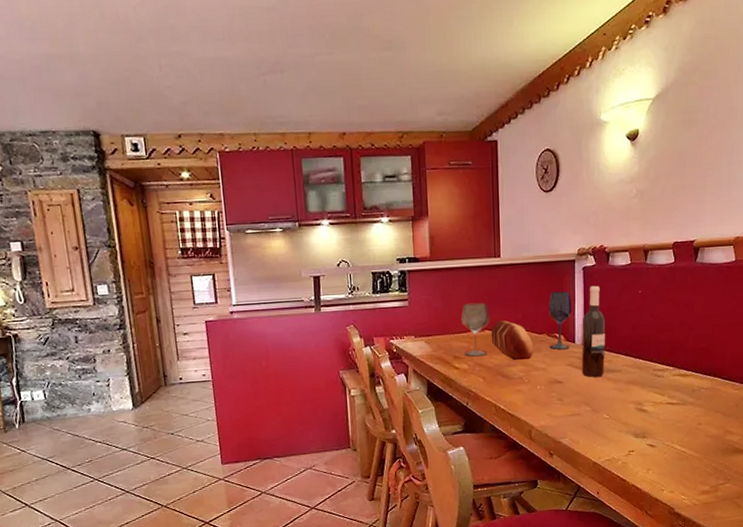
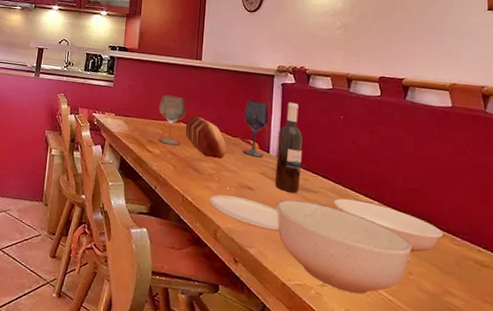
plate: none [521,393,589,418] -> present [209,194,280,232]
bowl: none [584,381,701,455] -> present [275,199,413,295]
bowl: none [635,369,726,405] -> present [333,198,444,253]

